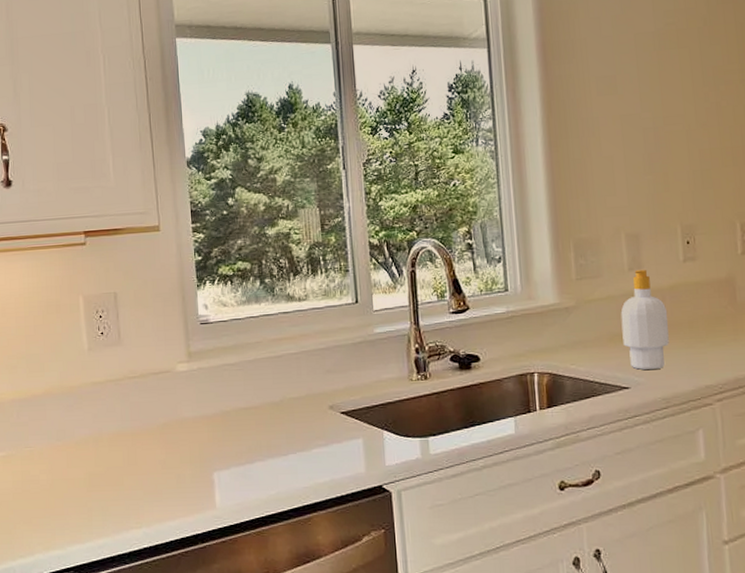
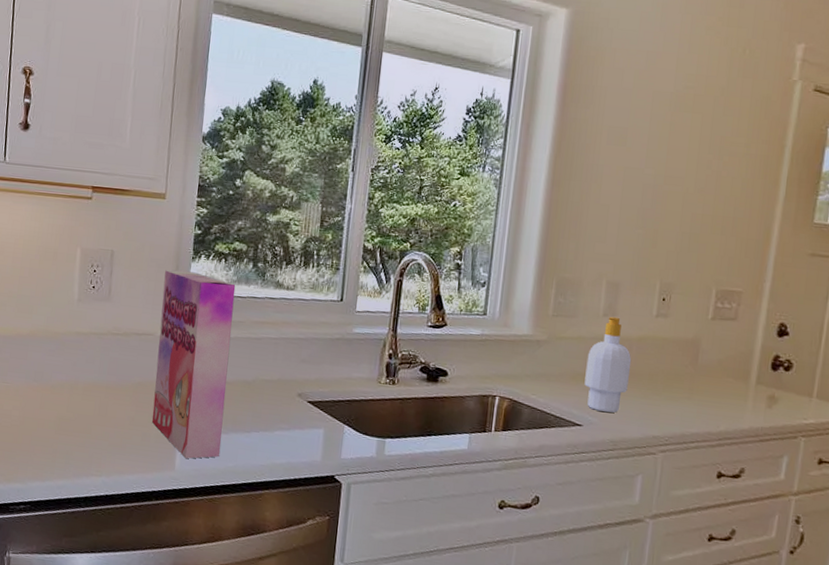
cereal box: none [172,300,260,493] -> present [152,269,236,459]

